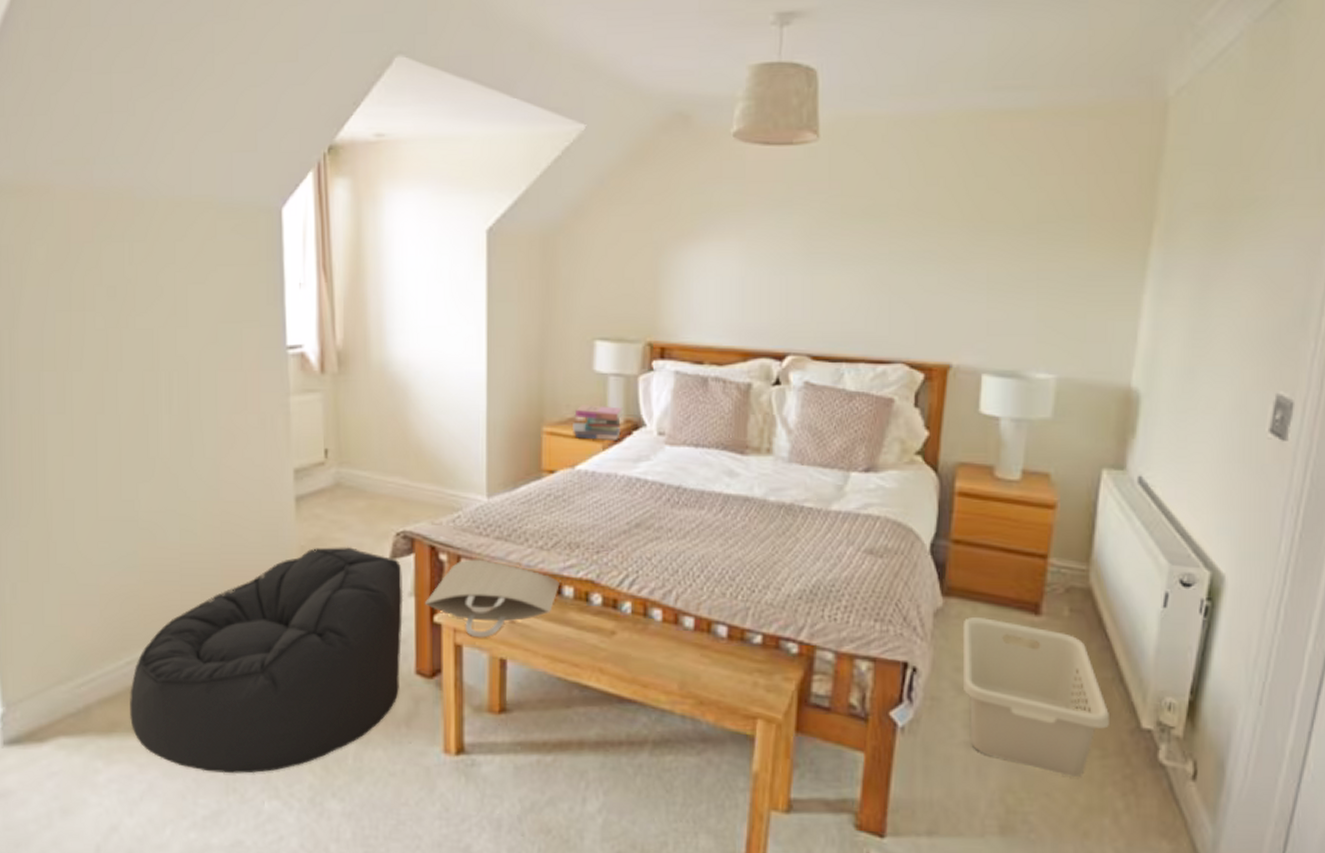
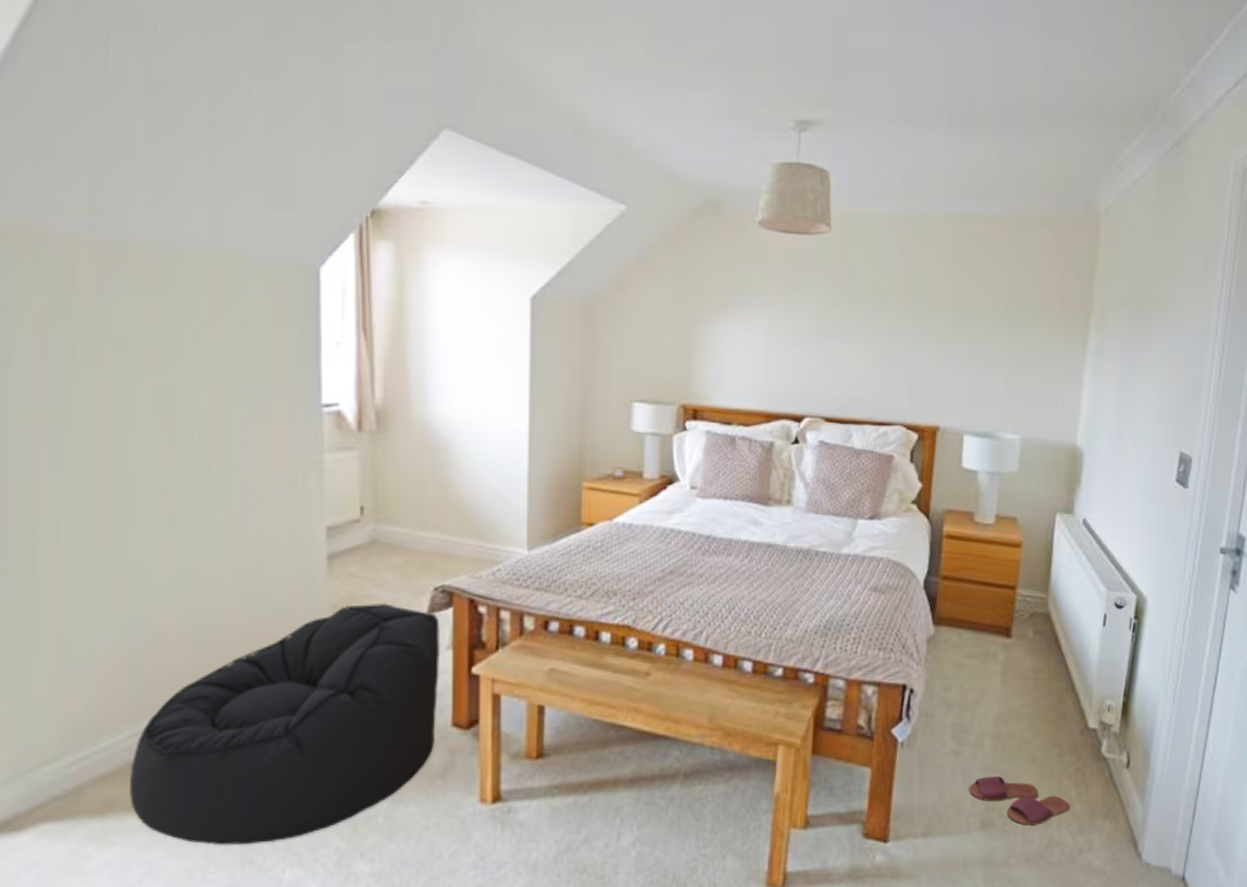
tote bag: present [424,559,561,638] -> none [462,610,599,687]
books: present [573,405,624,440] -> none [611,461,659,494]
laundry basket: present [962,616,1111,777] -> none [950,641,1066,773]
slippers: none [985,775,1116,836] -> present [969,776,1071,826]

